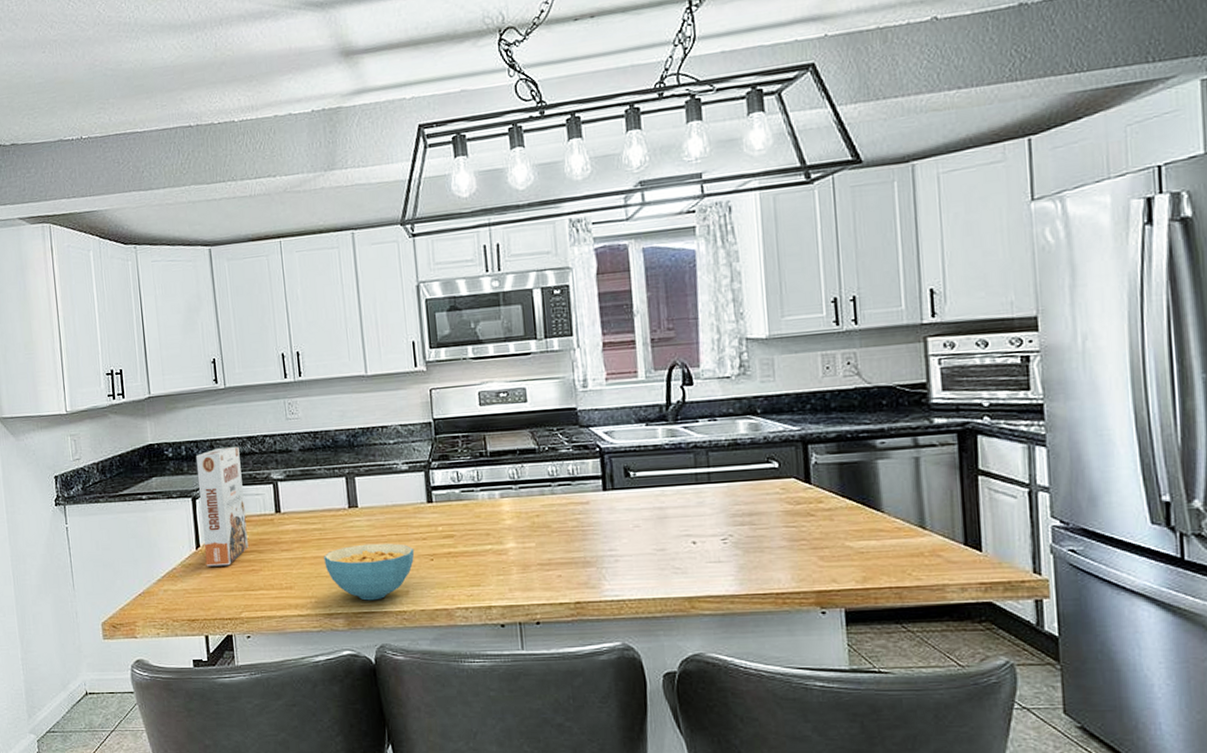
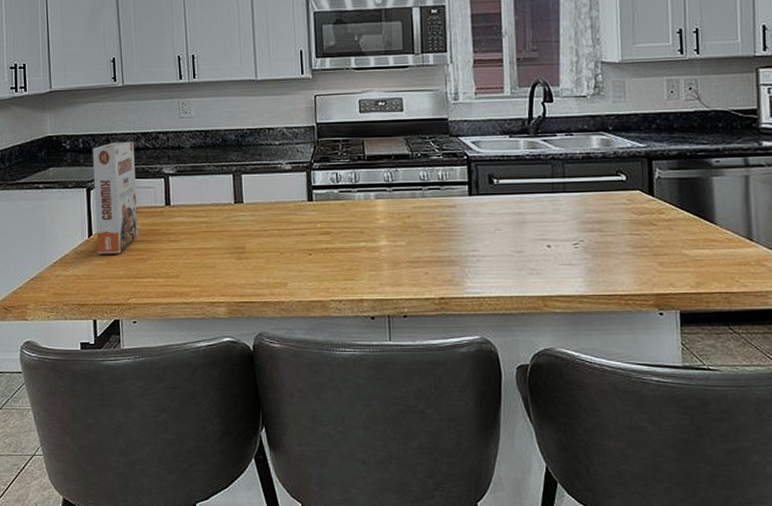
cereal bowl: present [324,543,415,601] -> none [209,237,294,291]

